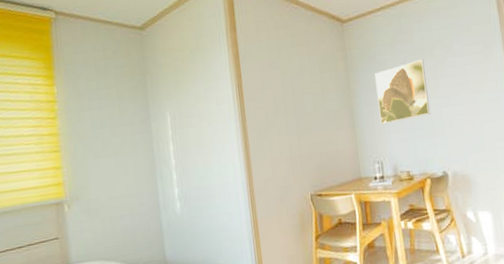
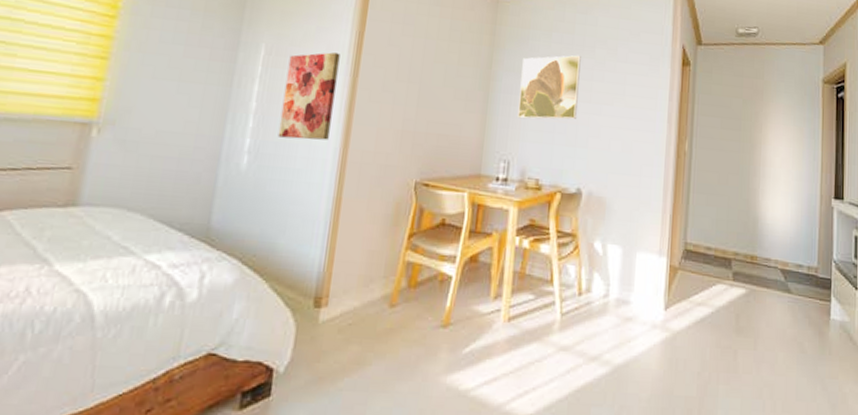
wall art: none [190,105,236,183] -> present [277,52,340,140]

